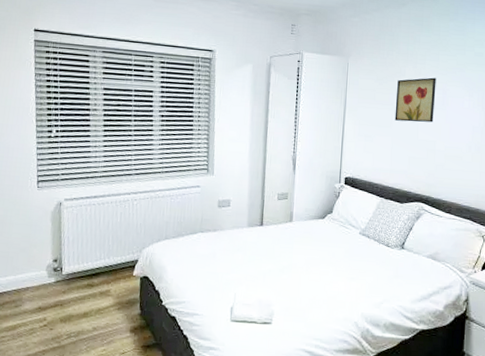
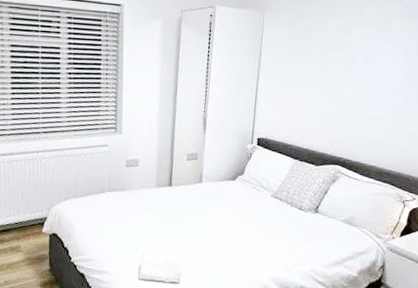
wall art: present [394,77,436,123] -> none [312,32,360,81]

